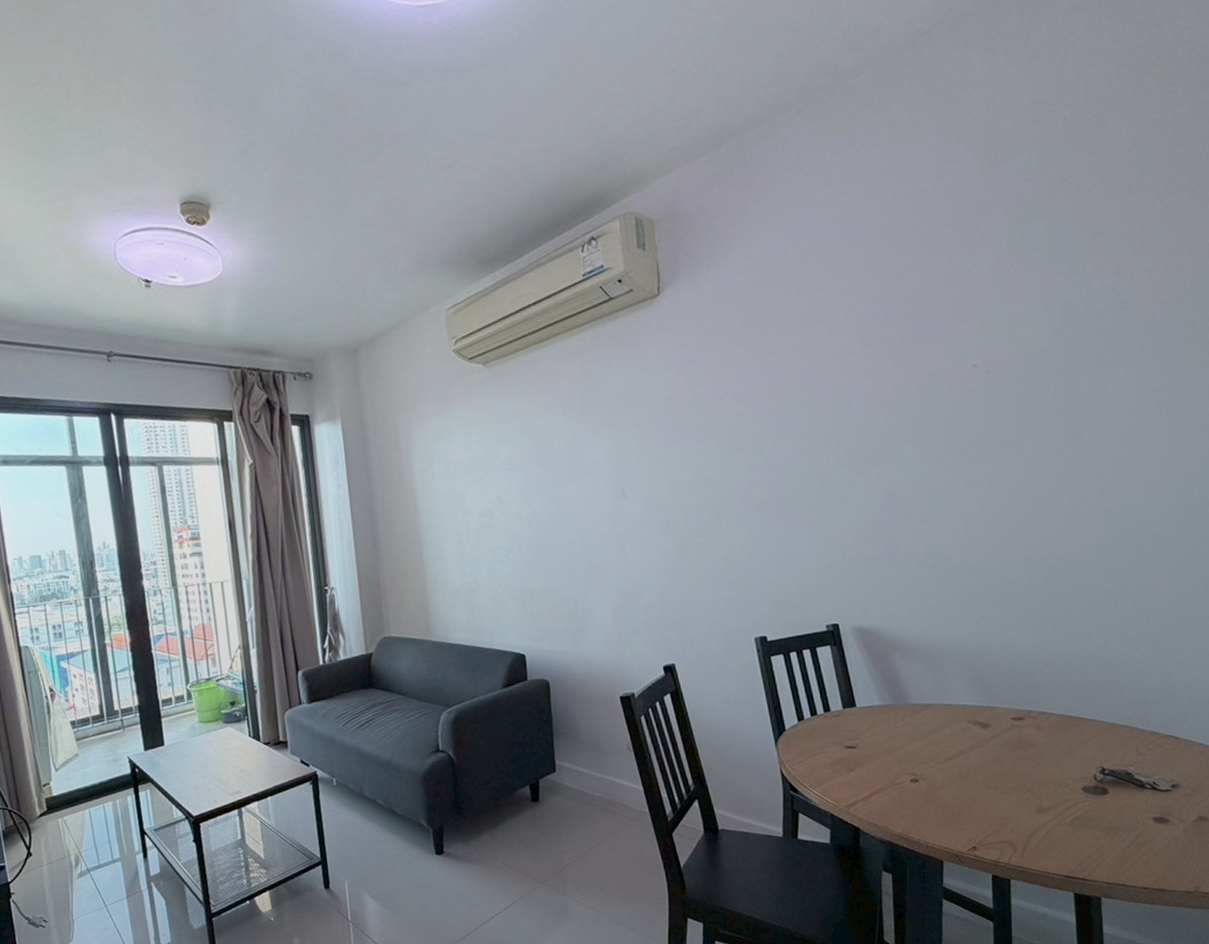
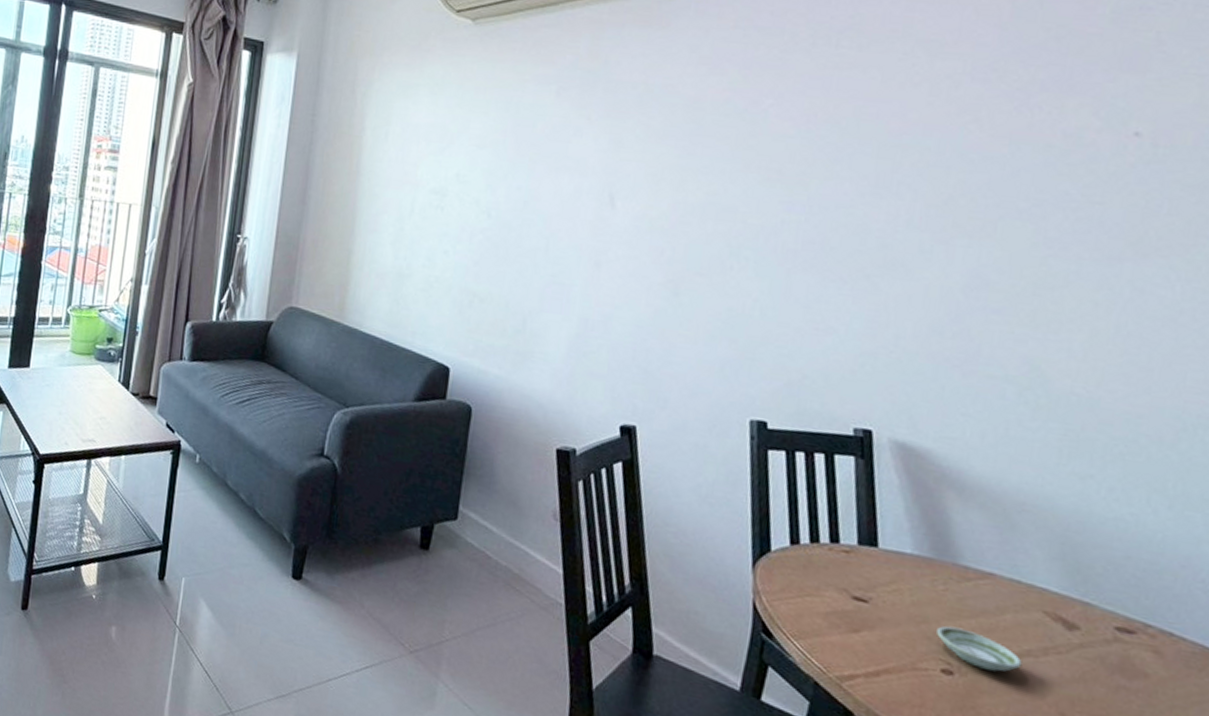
saucer: none [904,747,960,772] -> present [937,625,1022,672]

